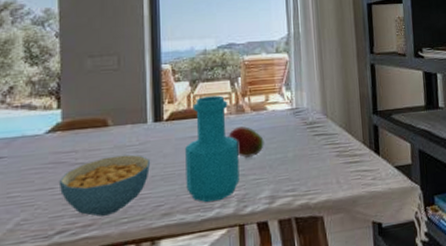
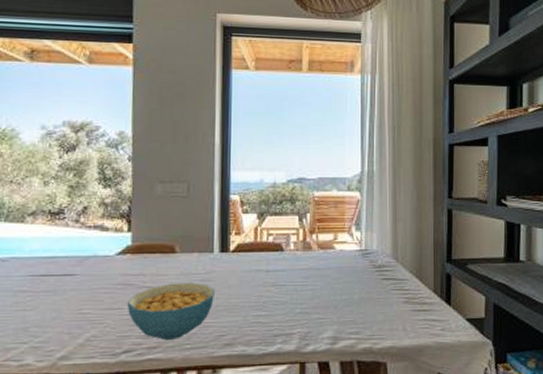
bottle: present [185,95,240,202] -> none [249,230,303,336]
fruit: present [228,126,264,158] -> none [293,264,330,296]

